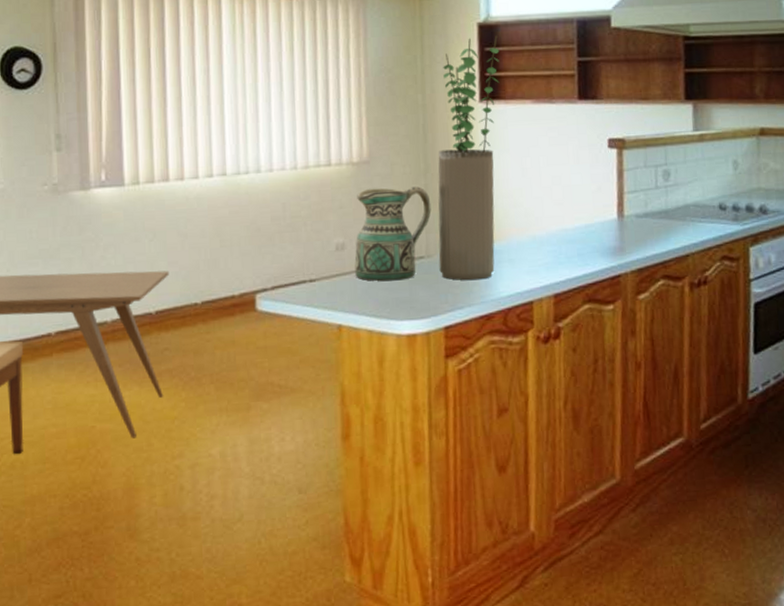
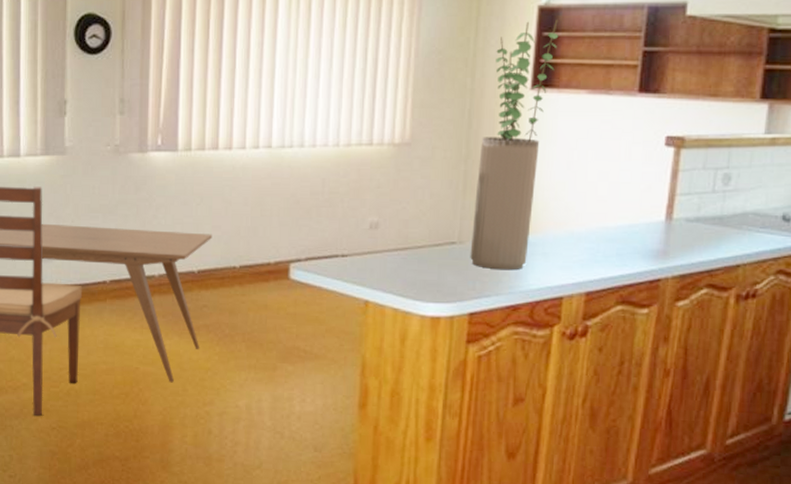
ceramic pitcher: present [354,186,432,282] -> none [386,170,469,264]

